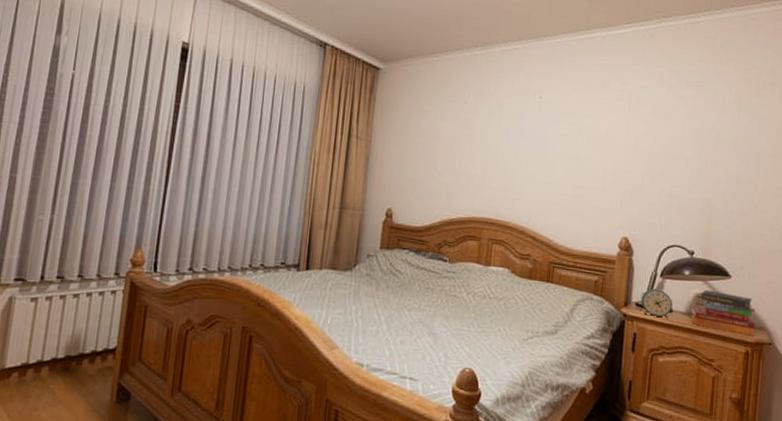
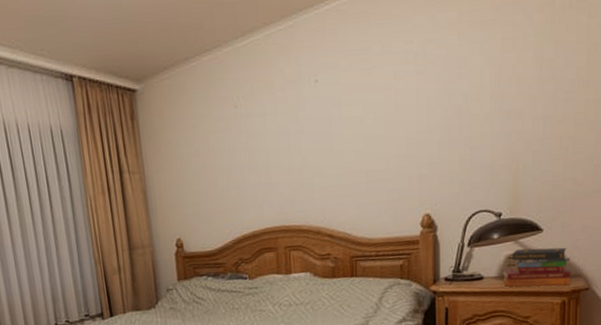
alarm clock: present [640,287,673,318] -> none [449,257,483,288]

